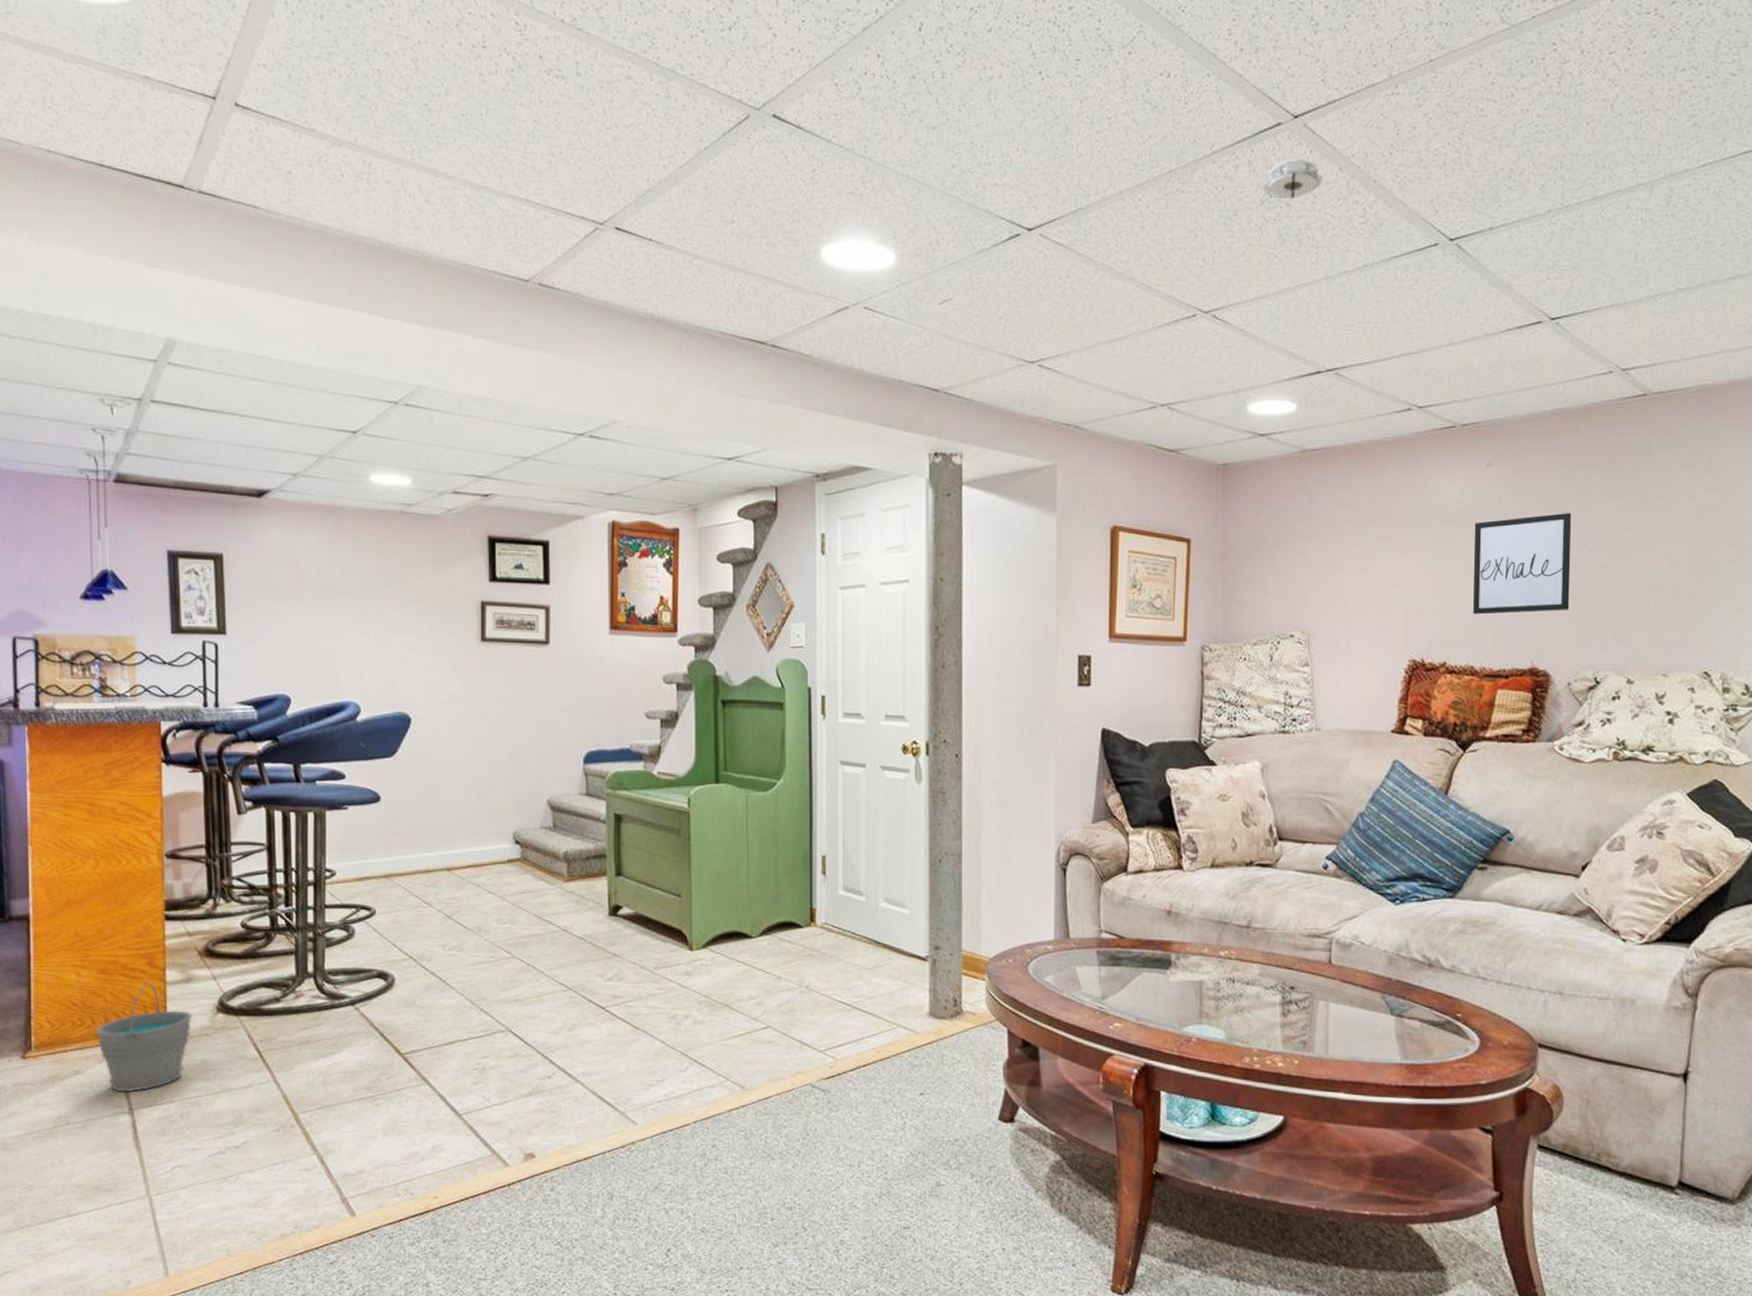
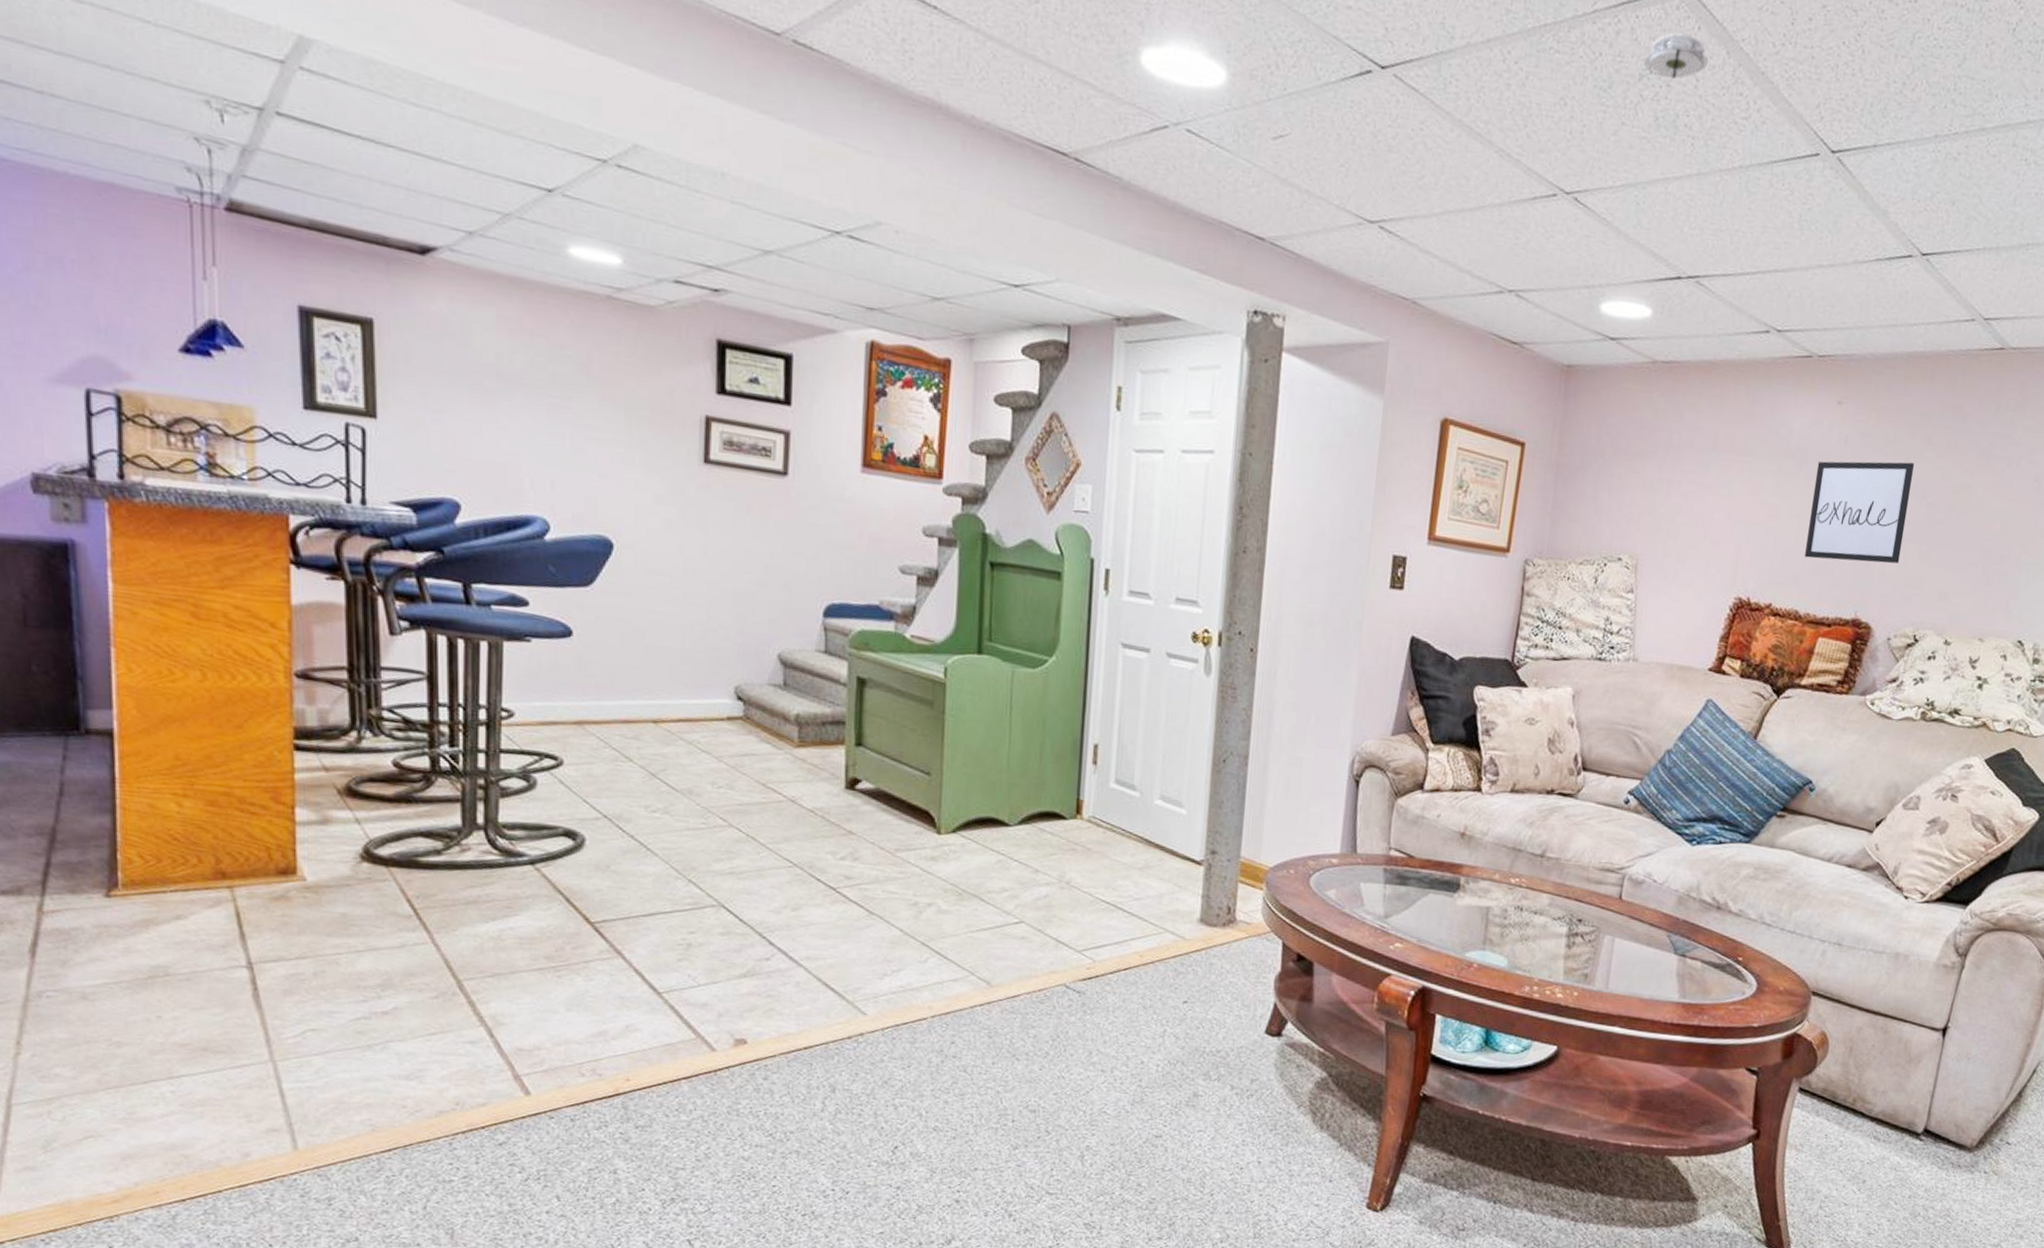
bucket: present [95,983,193,1092] -> none [203,821,331,944]

